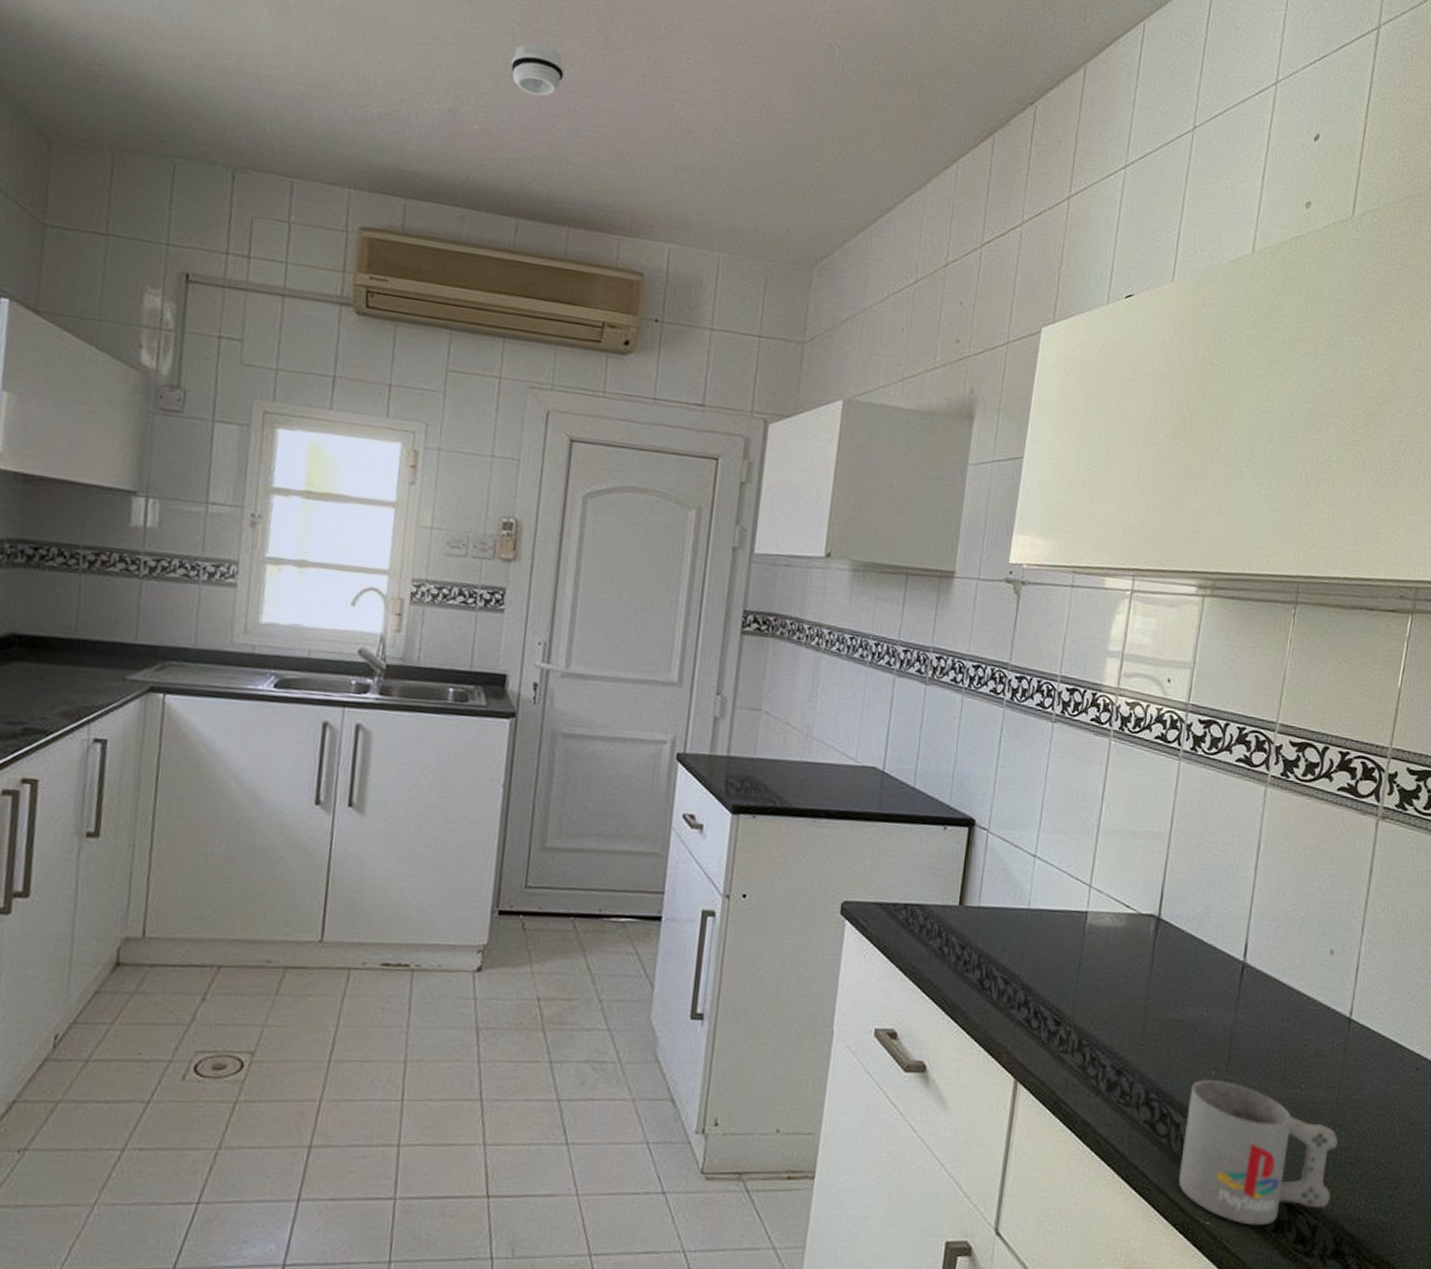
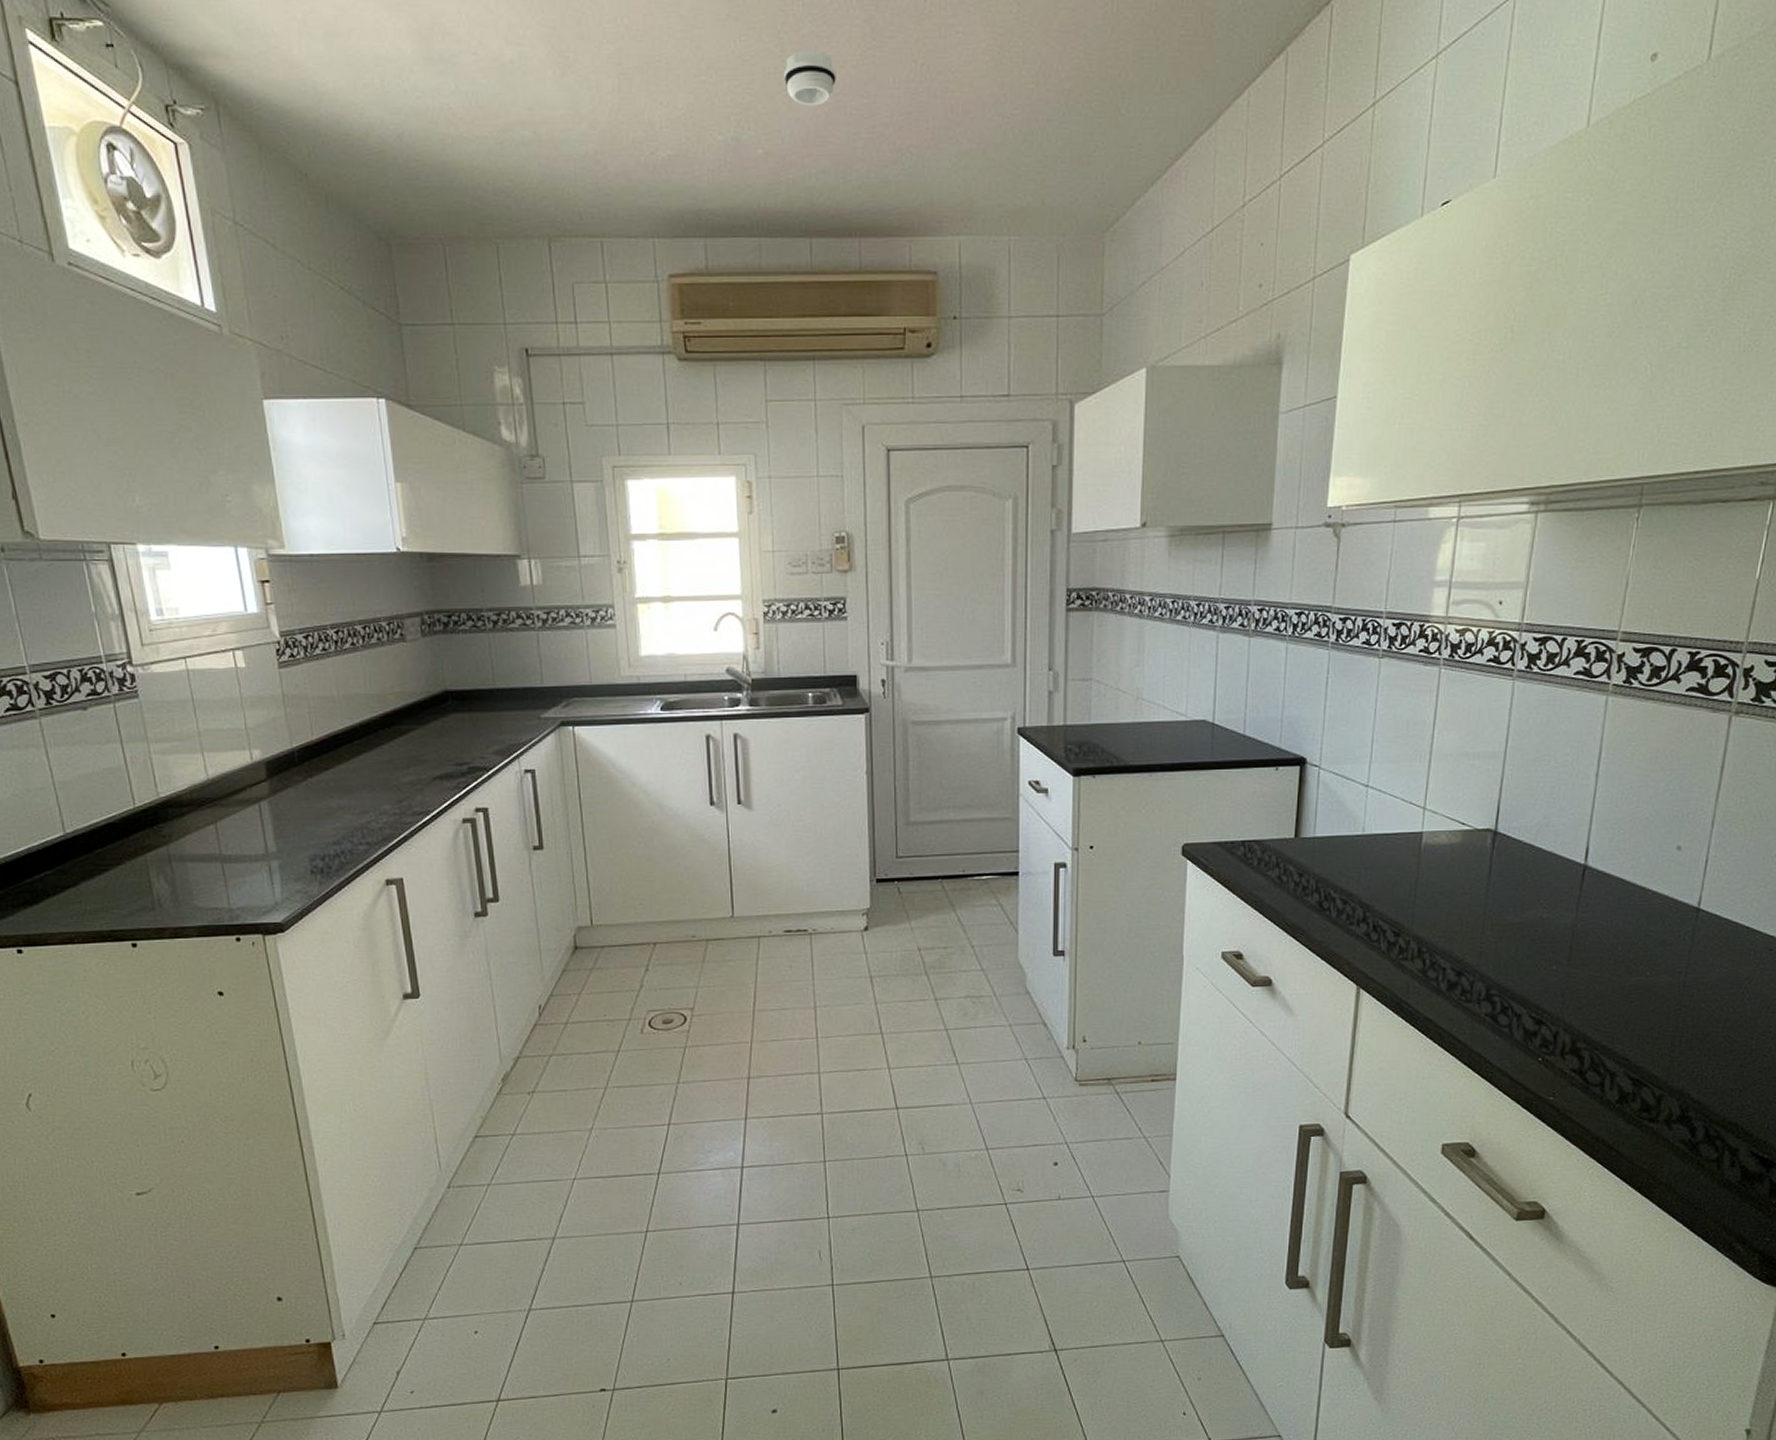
mug: present [1178,1078,1338,1226] -> none [1521,973,1685,1098]

